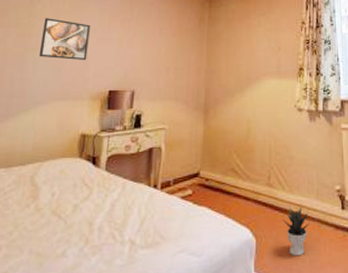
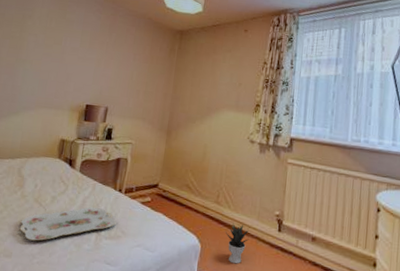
serving tray: none [34,211,153,265] -> present [19,207,116,241]
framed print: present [38,18,90,61] -> none [28,34,73,76]

